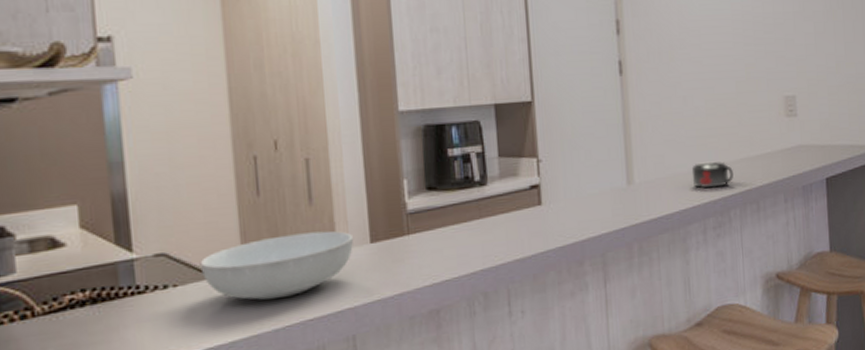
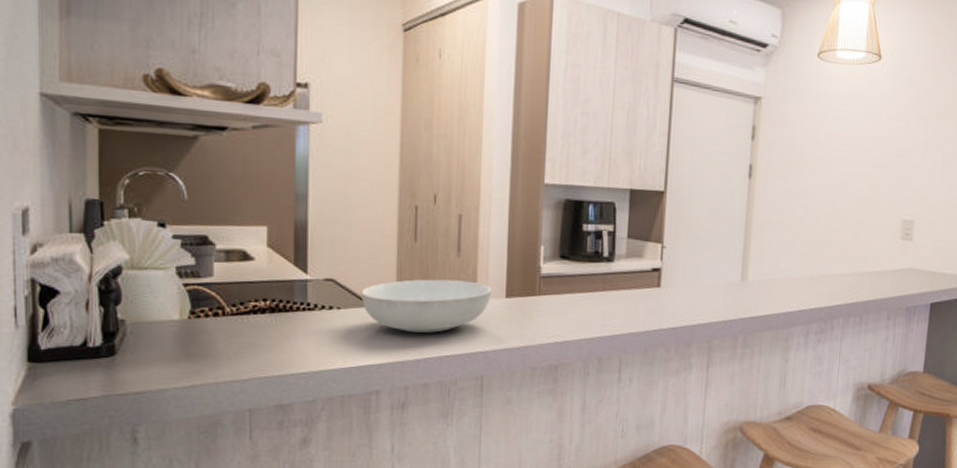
mug: present [691,161,733,189] -> none [802,271,842,296]

